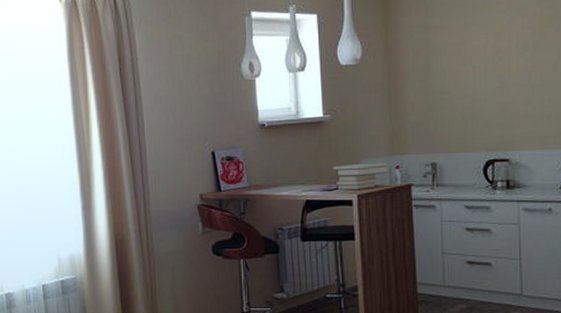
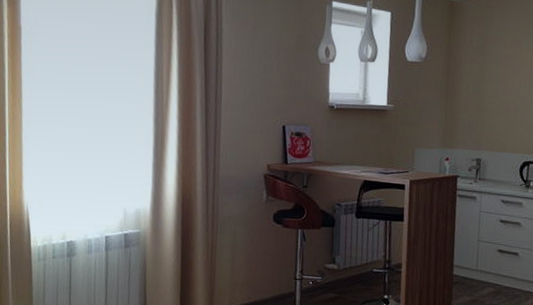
books: present [332,162,388,191] -> none [390,151,439,176]

